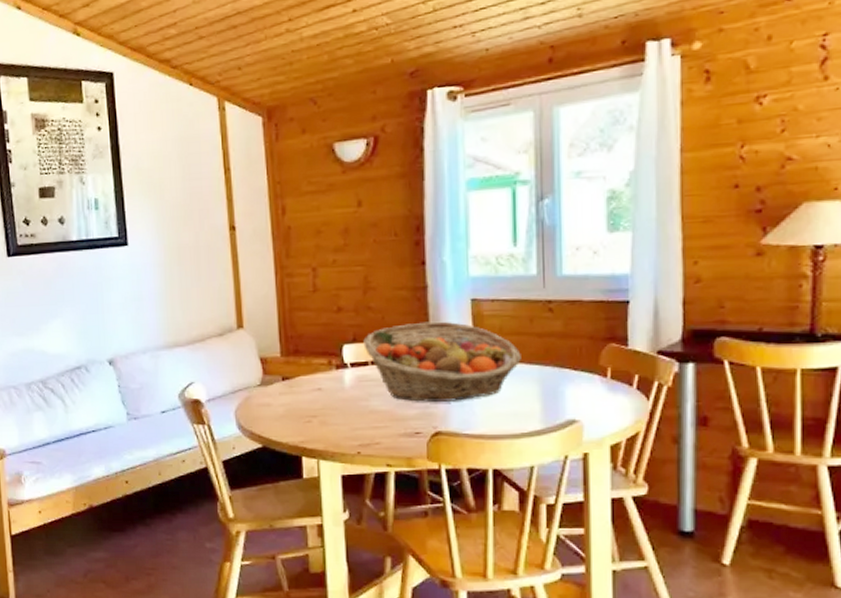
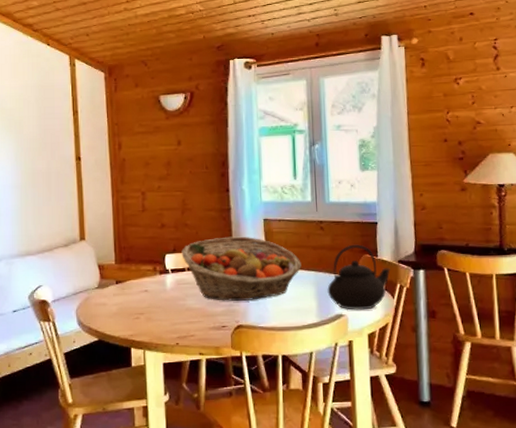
teapot: none [556,330,645,415] -> present [327,244,390,311]

